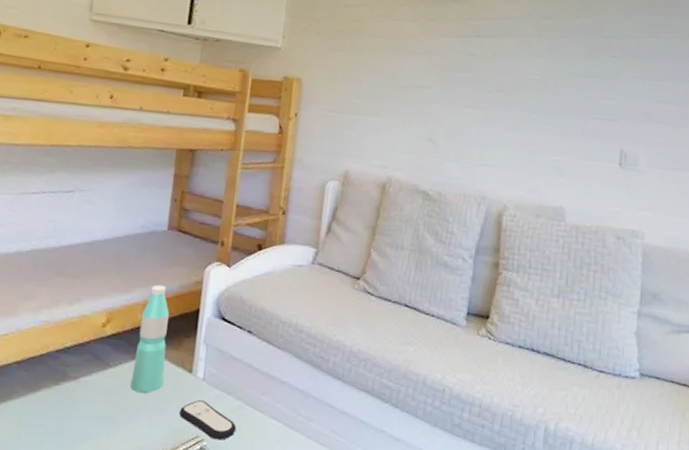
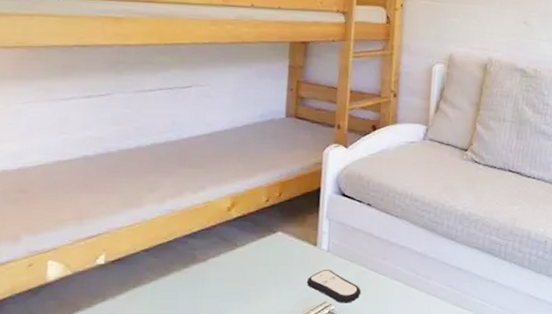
water bottle: present [130,284,169,393] -> none [259,168,292,268]

